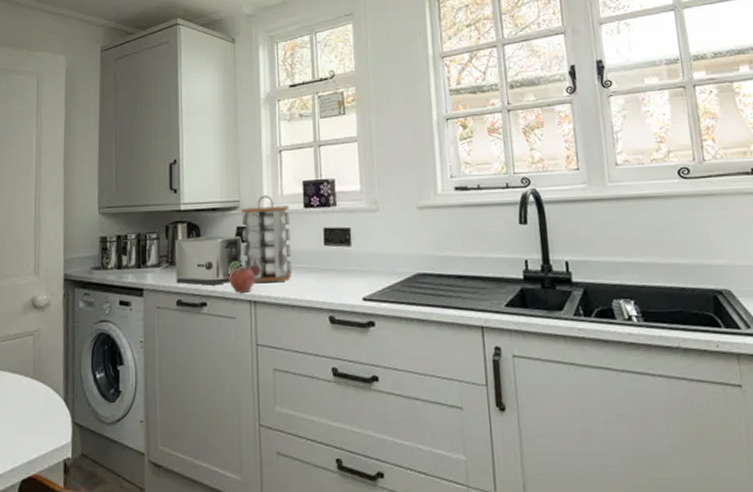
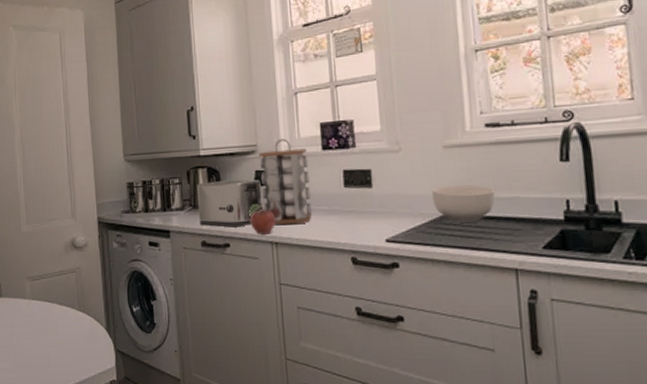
bowl: none [406,245,464,281] -> present [431,185,496,223]

